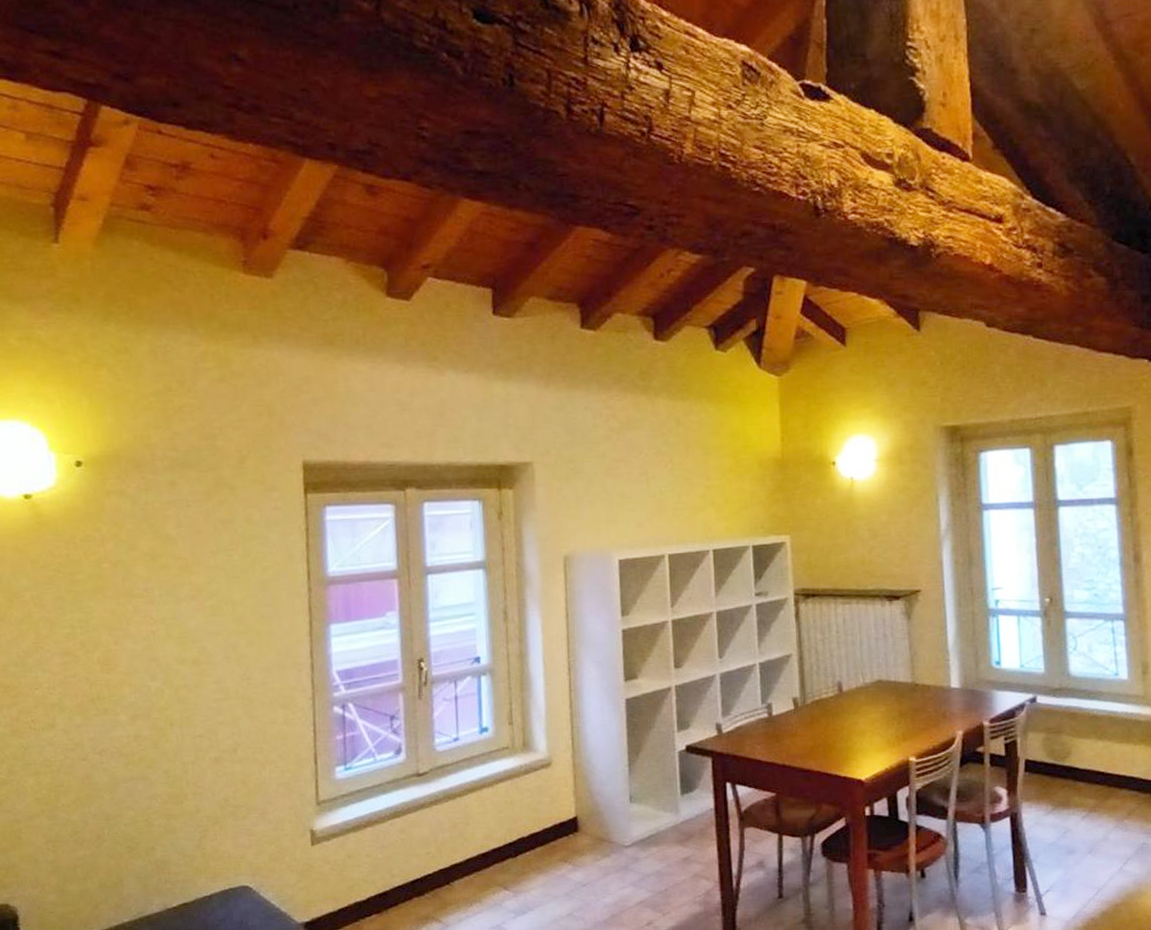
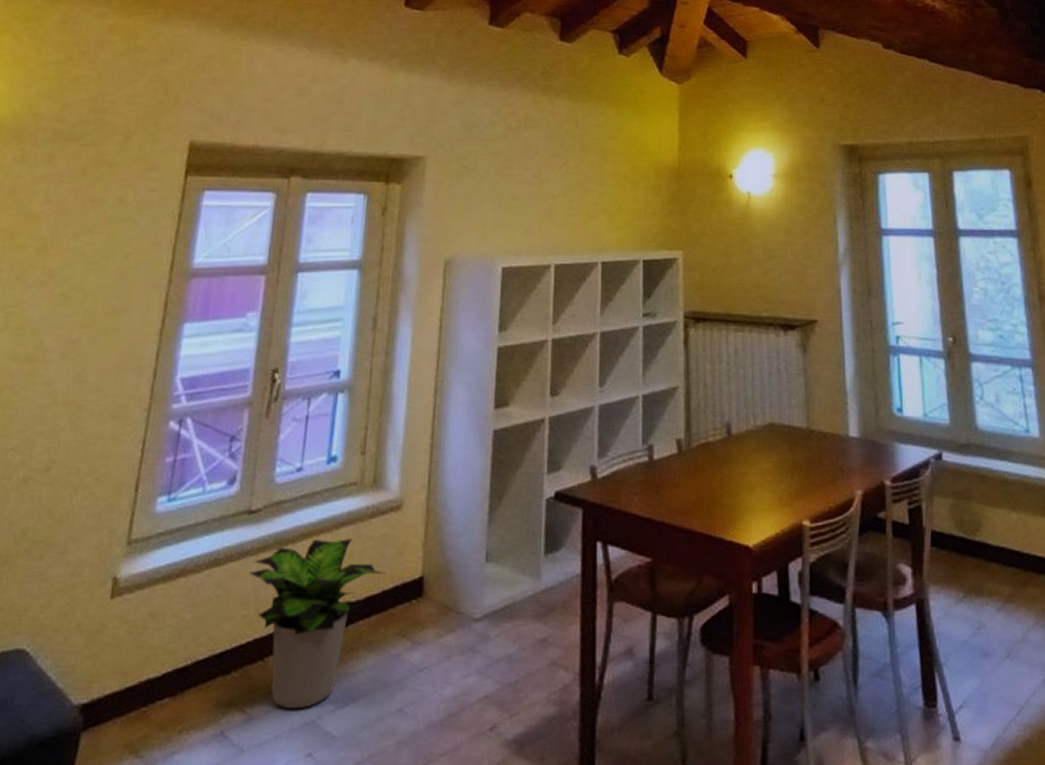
potted plant: none [425,791,545,918] -> present [248,539,387,710]

